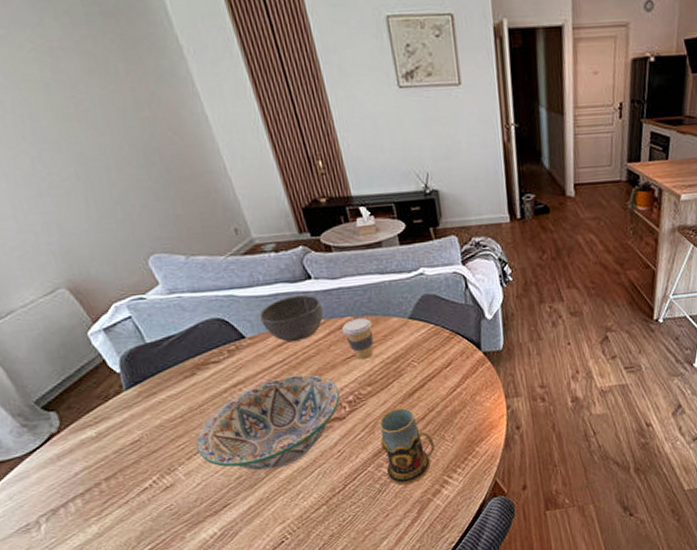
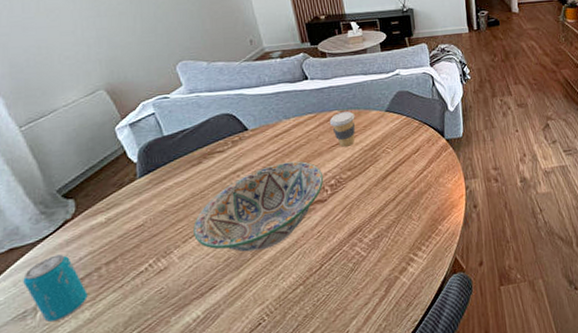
beverage can: none [18,468,92,535] -> present [23,254,88,322]
bowl: present [259,294,324,343] -> none [262,92,316,133]
mug: present [379,407,434,485] -> none [355,189,403,264]

